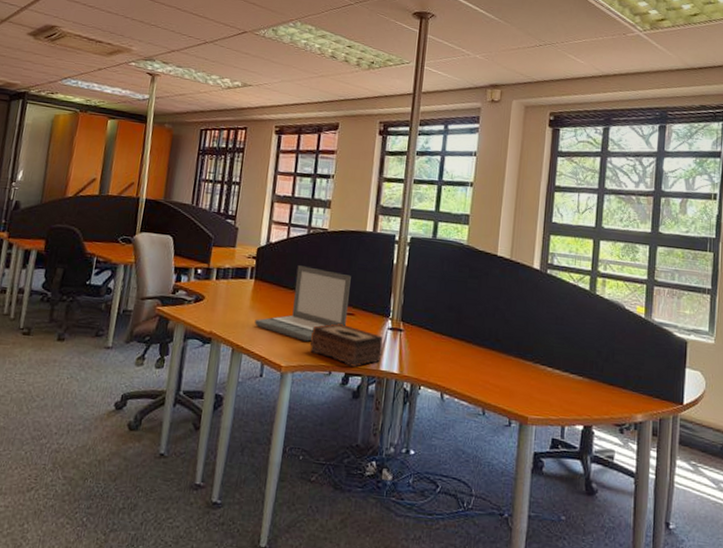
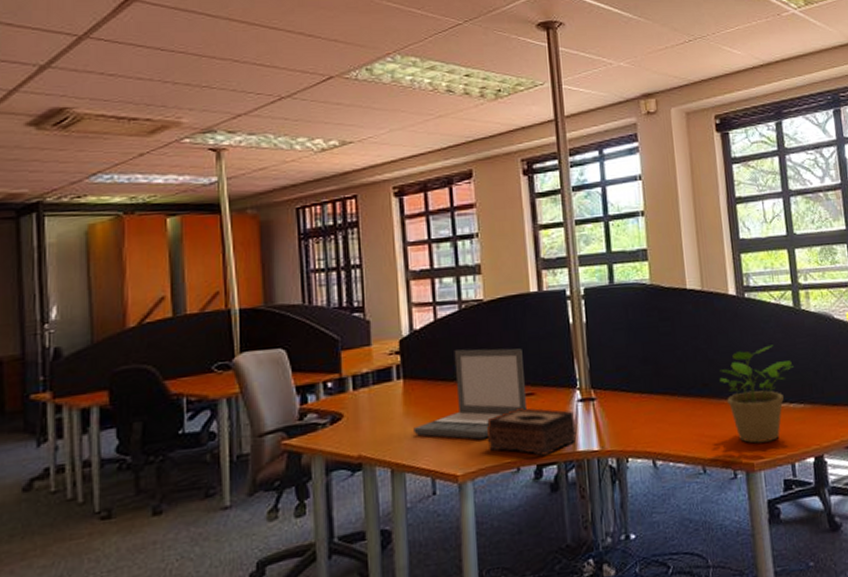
potted plant: none [511,318,580,403] -> present [719,345,794,444]

